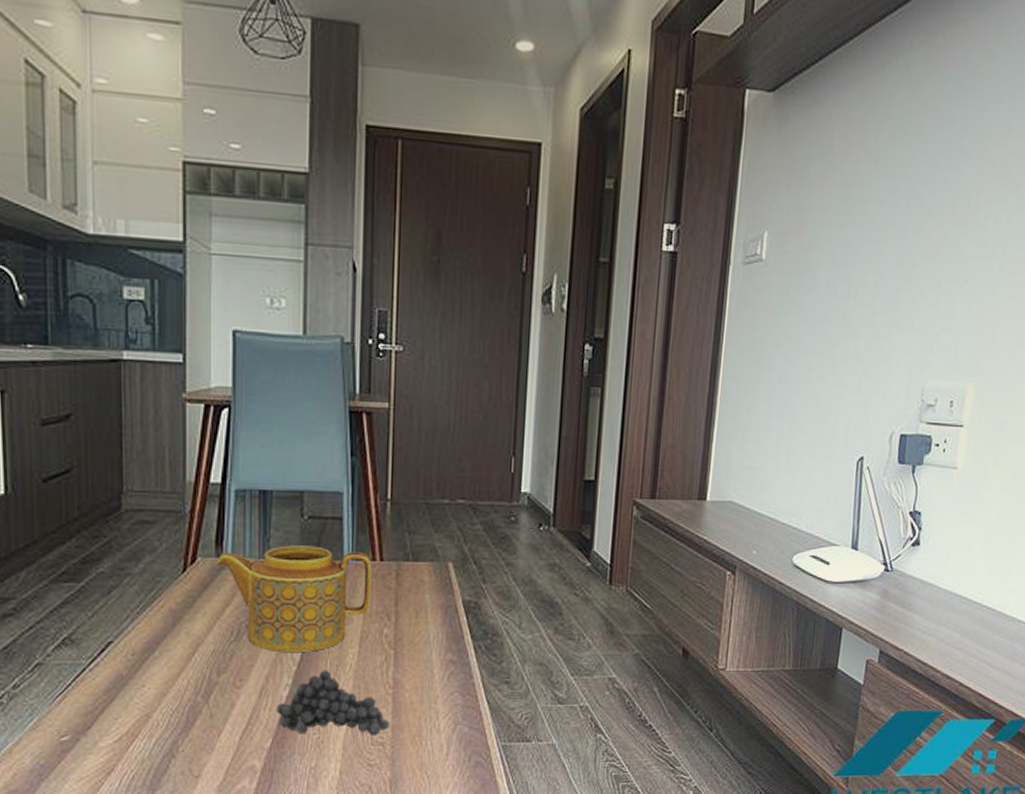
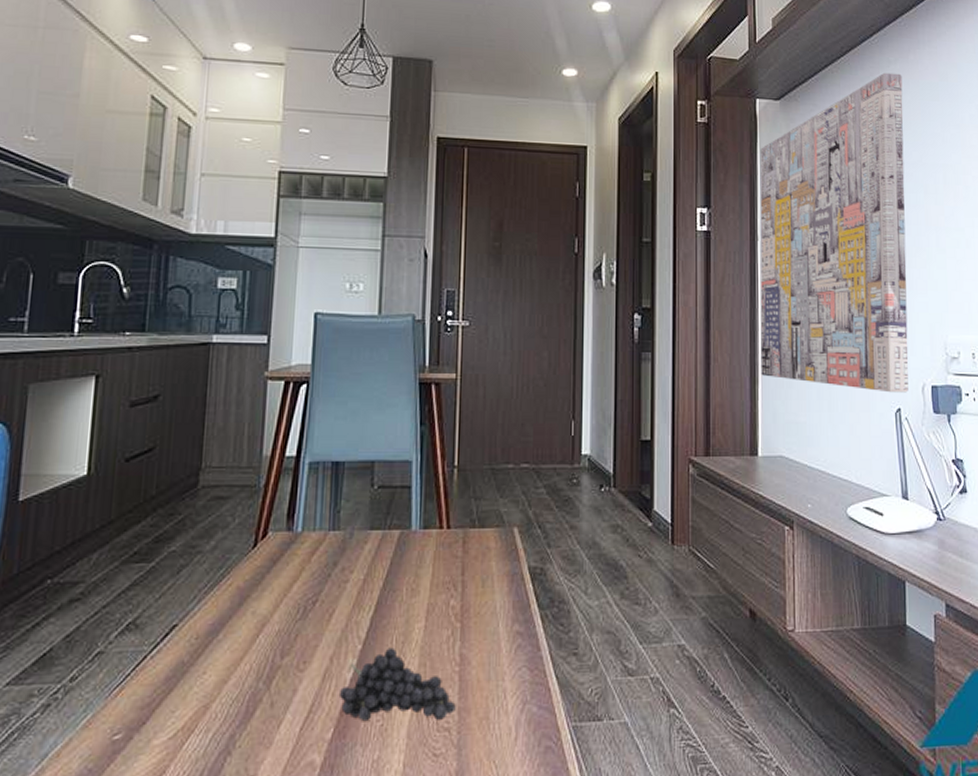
teapot: present [214,545,372,653] -> none [285,516,439,630]
wall art: none [718,59,925,441] -> present [760,72,909,393]

